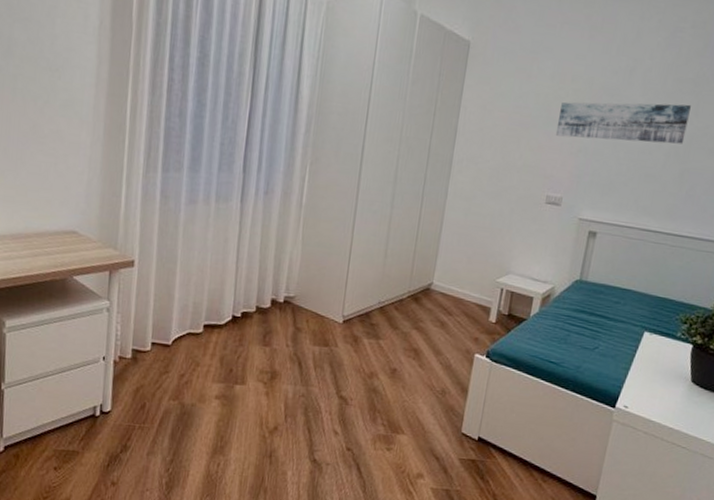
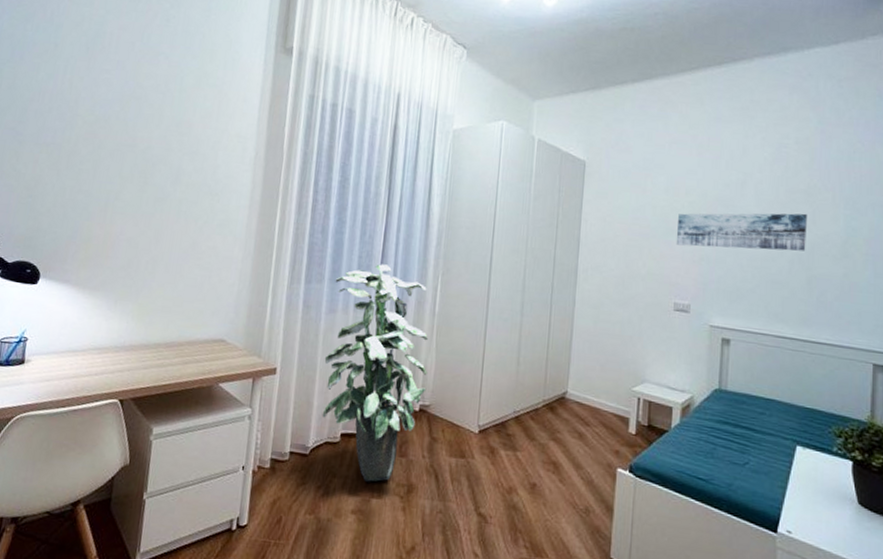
indoor plant: none [184,152,295,370] -> present [322,264,429,482]

